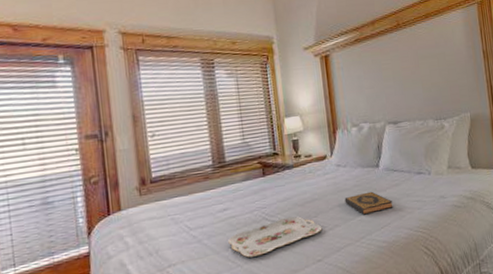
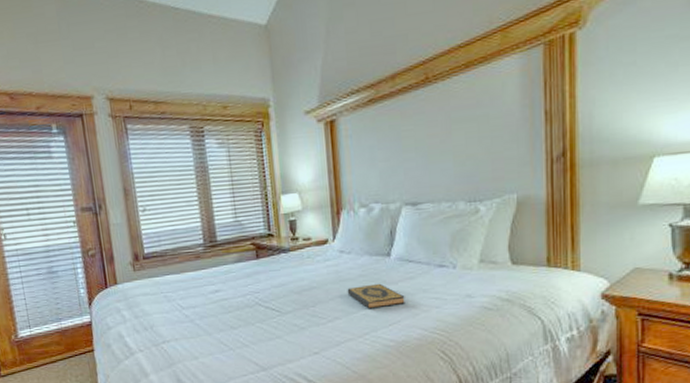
serving tray: present [228,216,322,258] -> none [220,304,321,342]

